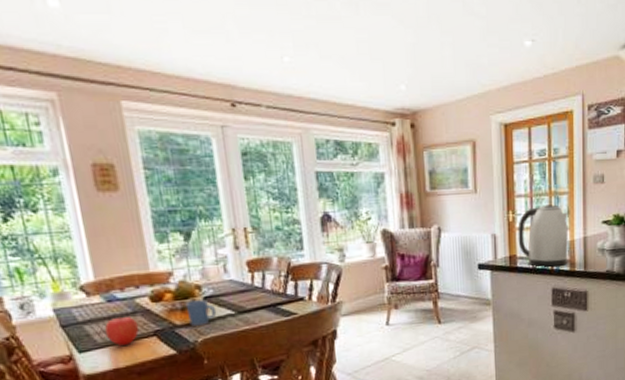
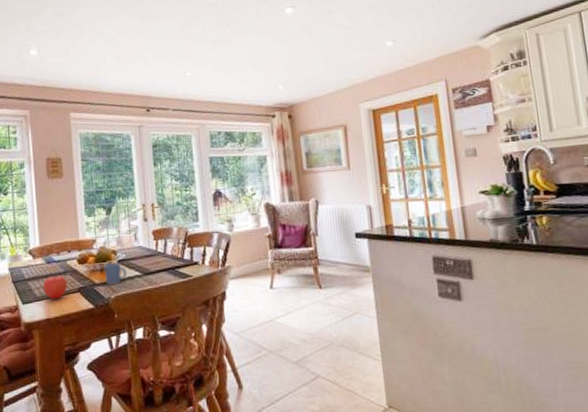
kettle: present [518,204,568,267] -> none [392,177,447,236]

